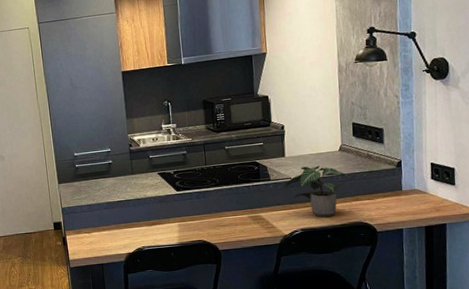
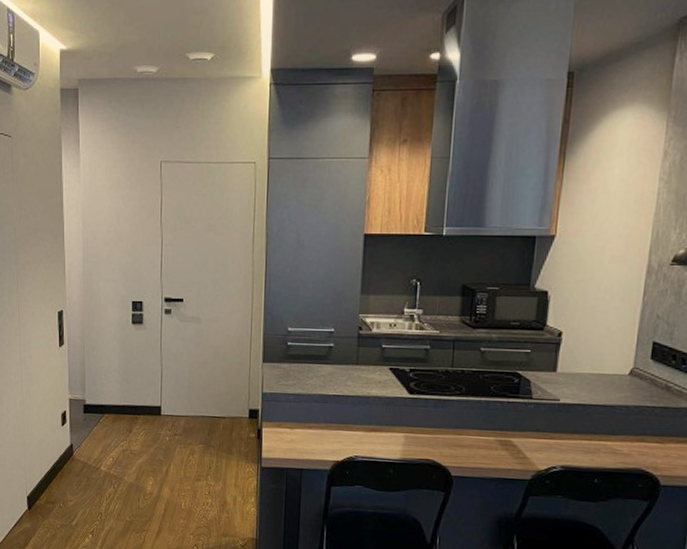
potted plant: present [284,165,349,218] -> none [548,388,636,457]

